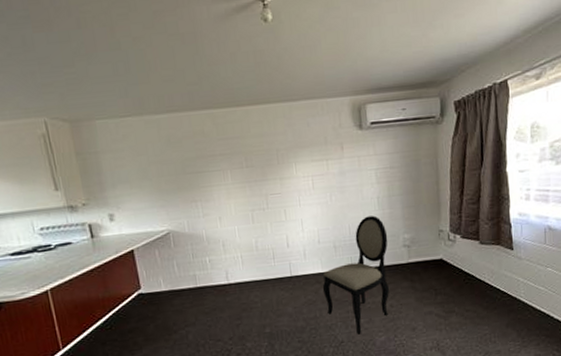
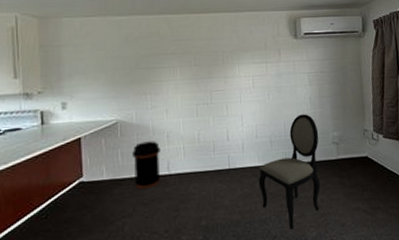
trash can: none [187,250,220,300] -> present [131,141,160,190]

